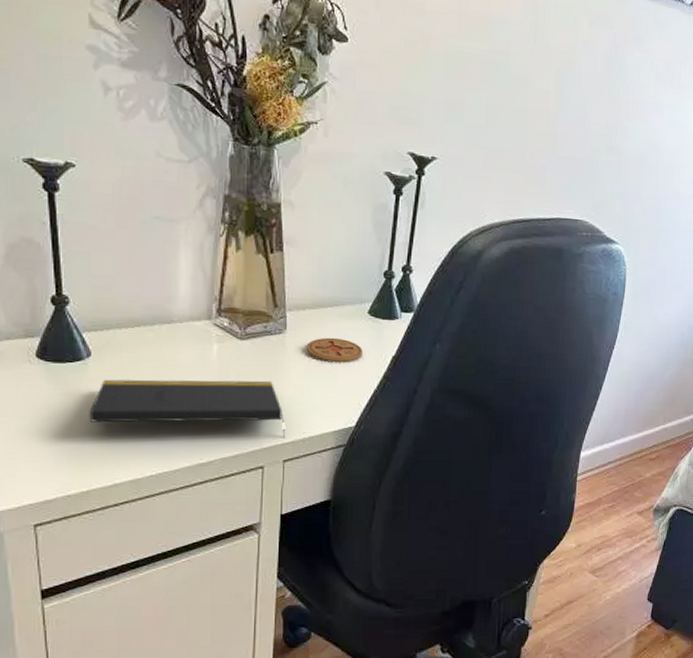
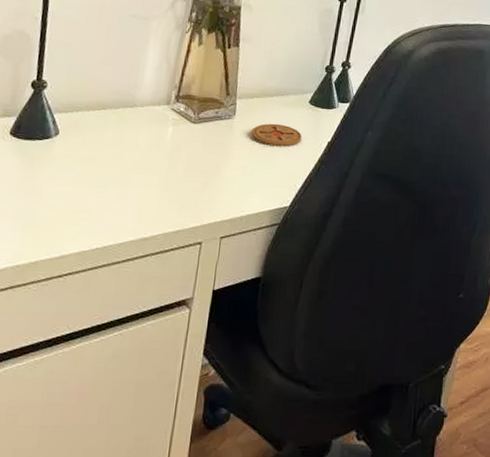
notepad: present [90,379,285,437] -> none [49,156,226,215]

